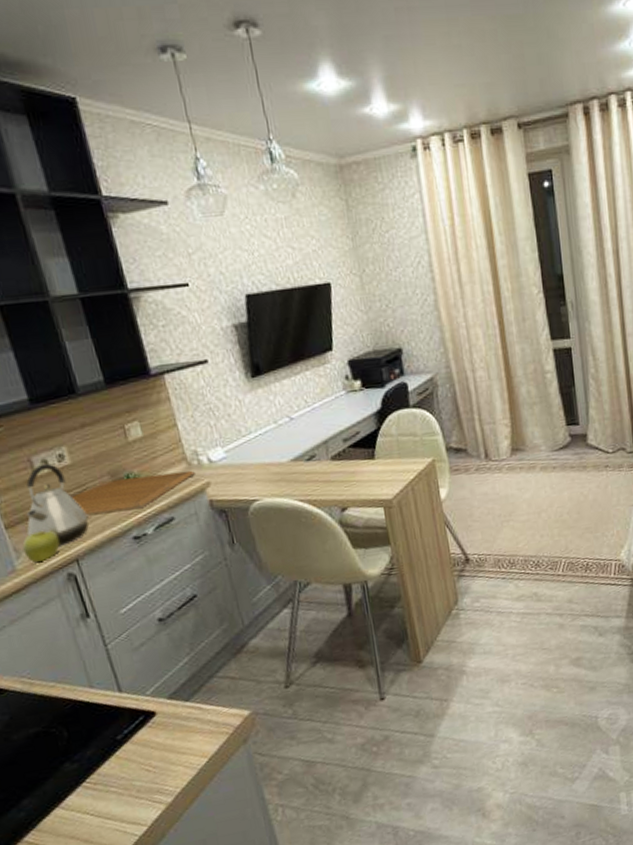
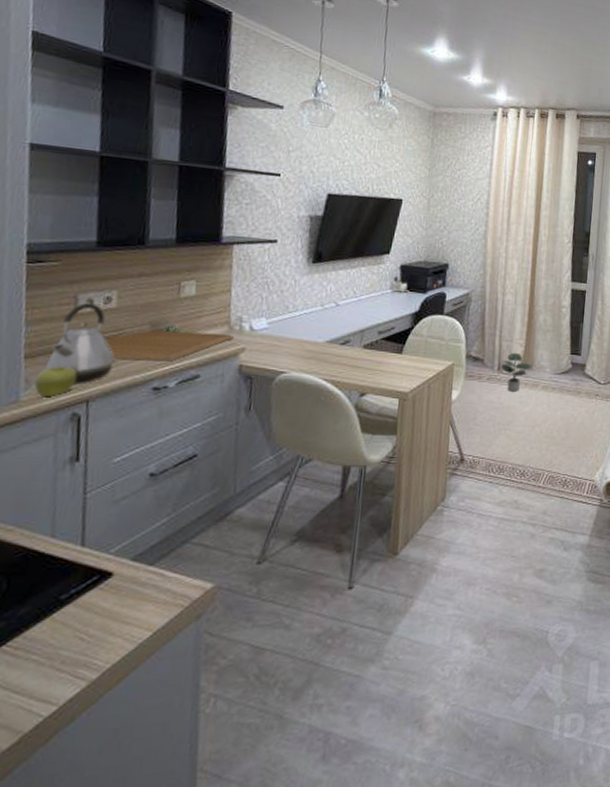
potted plant: none [487,434,526,480] -> present [500,352,534,392]

